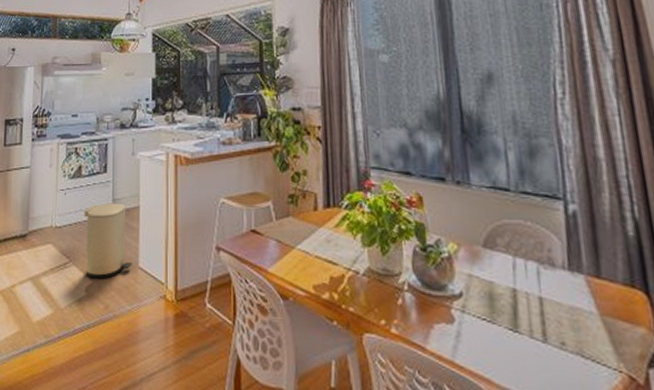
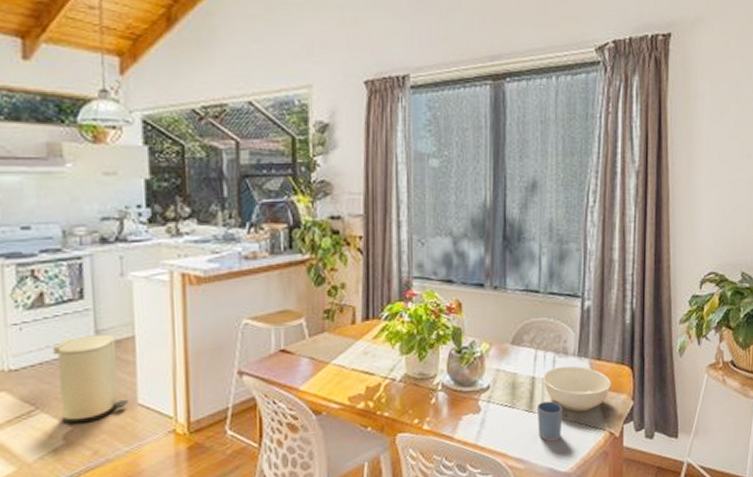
mug: none [523,321,560,375] -> present [536,401,563,442]
bowl: none [527,280,621,342] -> present [544,365,611,411]

